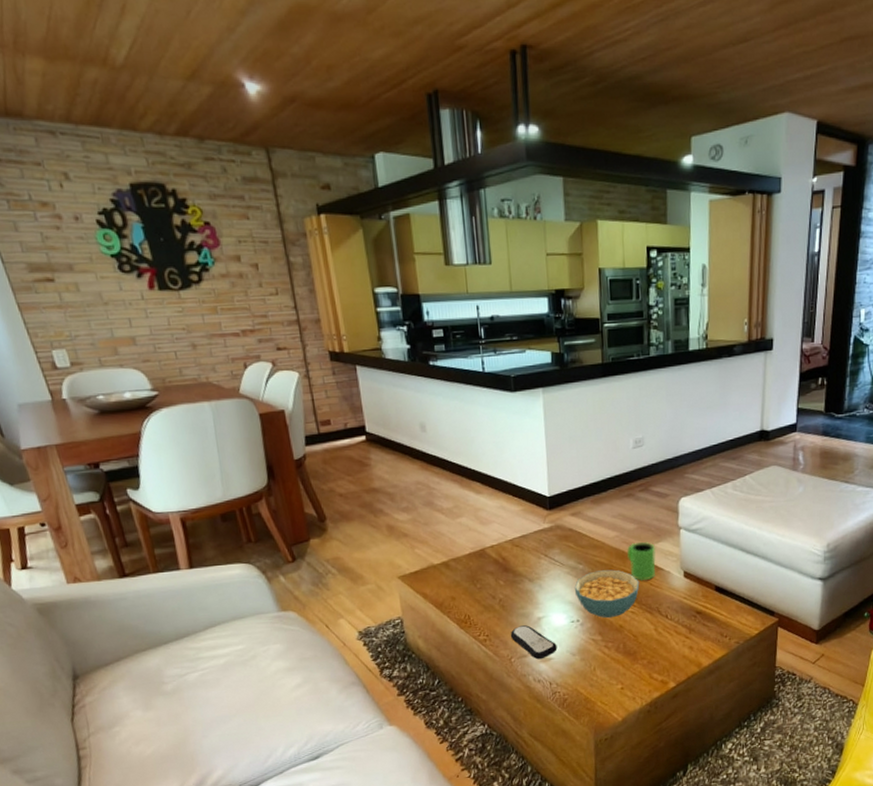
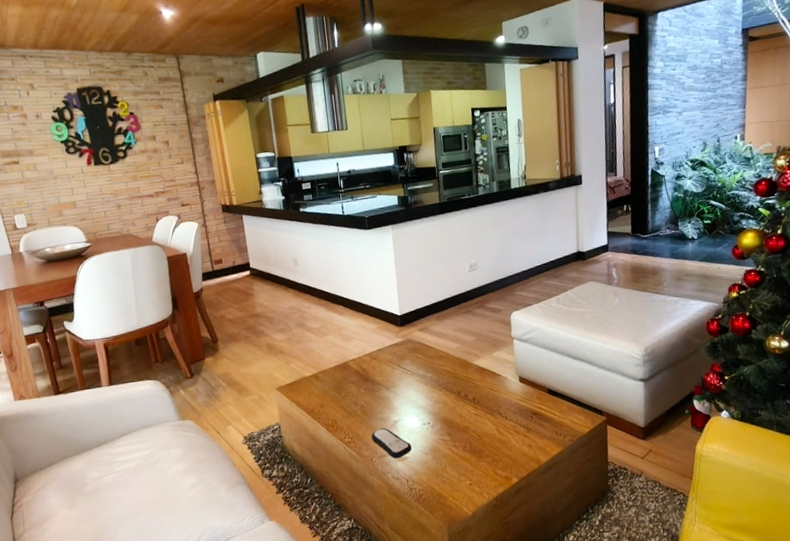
cereal bowl: present [574,569,640,619] -> none [424,377,481,421]
mug: present [627,541,656,581] -> none [468,351,494,387]

